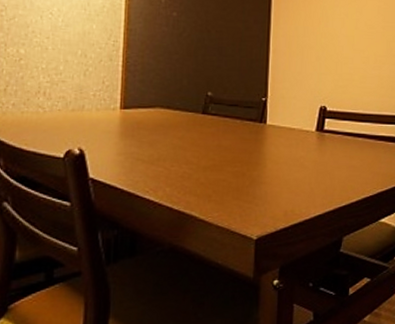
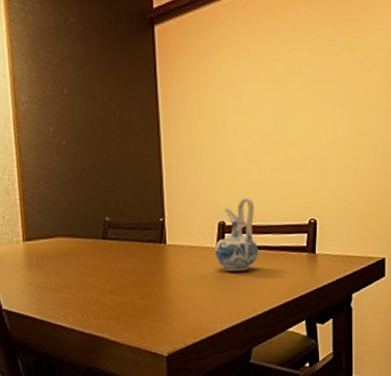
ceramic pitcher: none [314,85,357,158] -> present [215,197,259,272]

